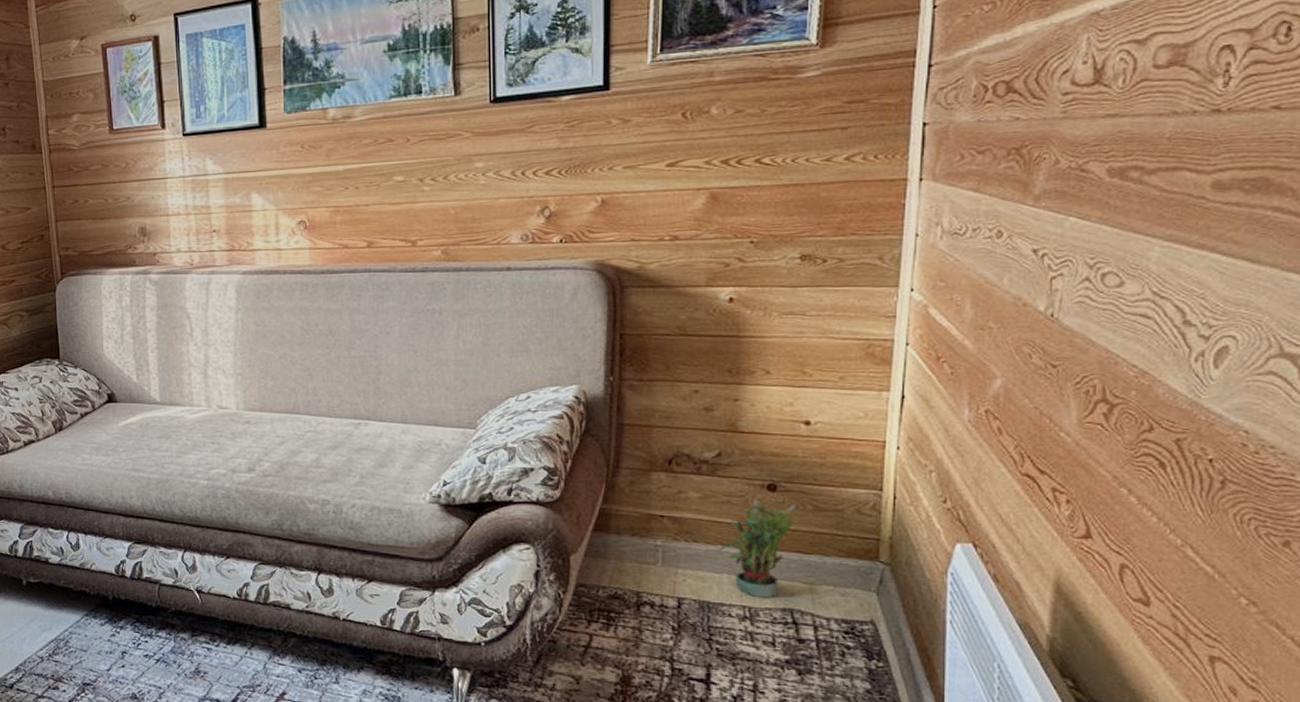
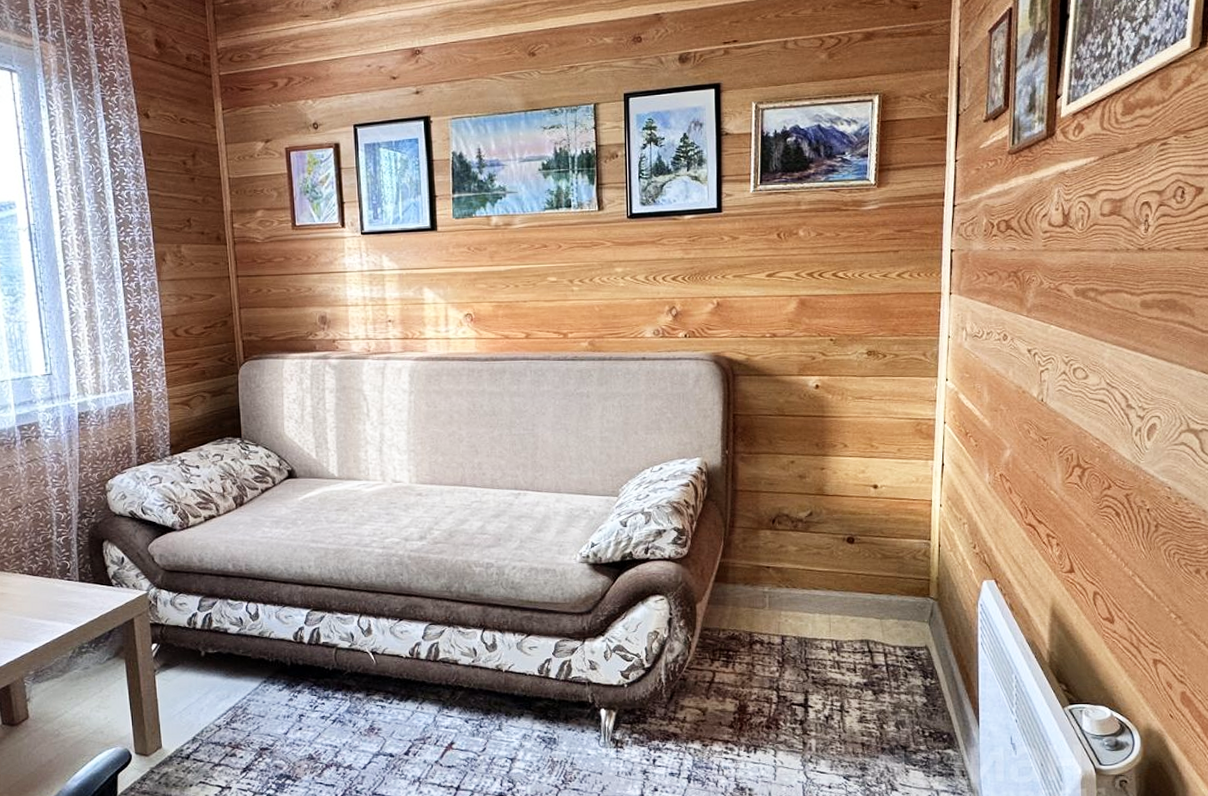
potted plant: present [717,499,797,597] -> none [811,550,870,632]

